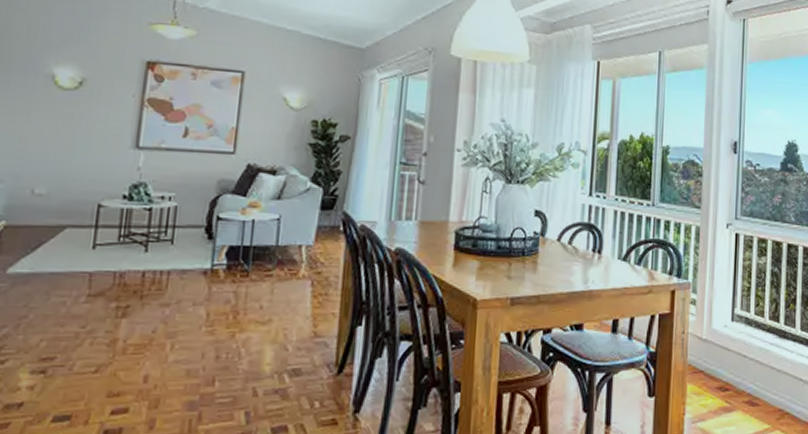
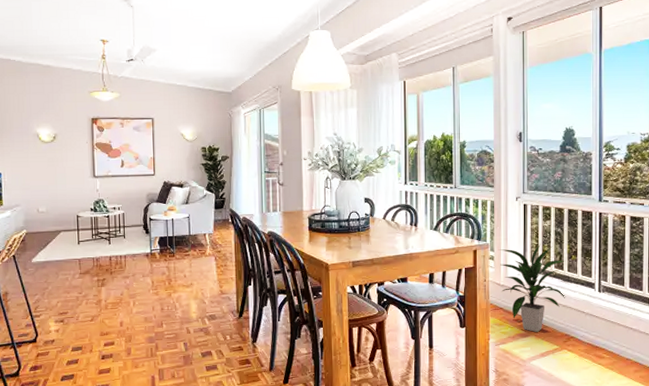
indoor plant: none [703,287,782,405] -> present [499,244,566,332]

